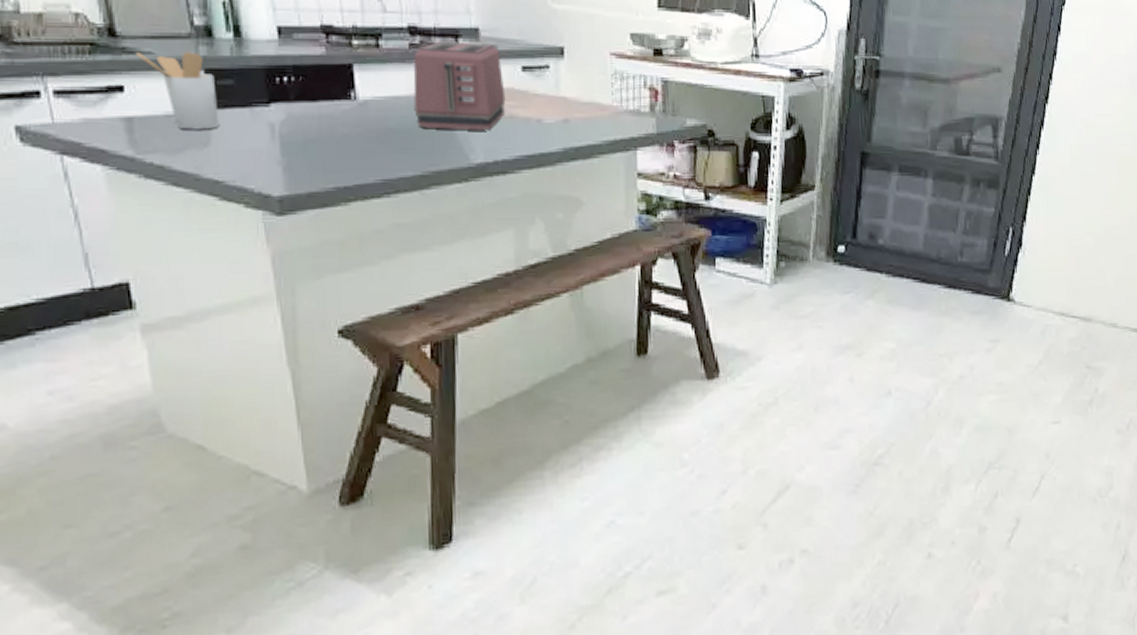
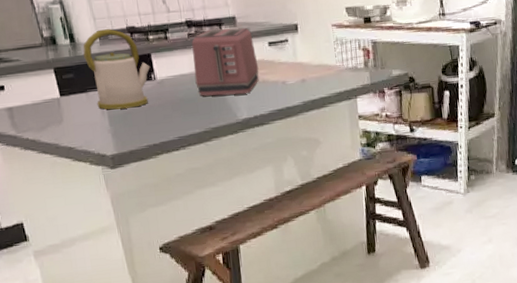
utensil holder: present [135,52,219,130] -> none [8,57,68,113]
kettle: none [252,24,351,134] -> present [83,29,151,110]

